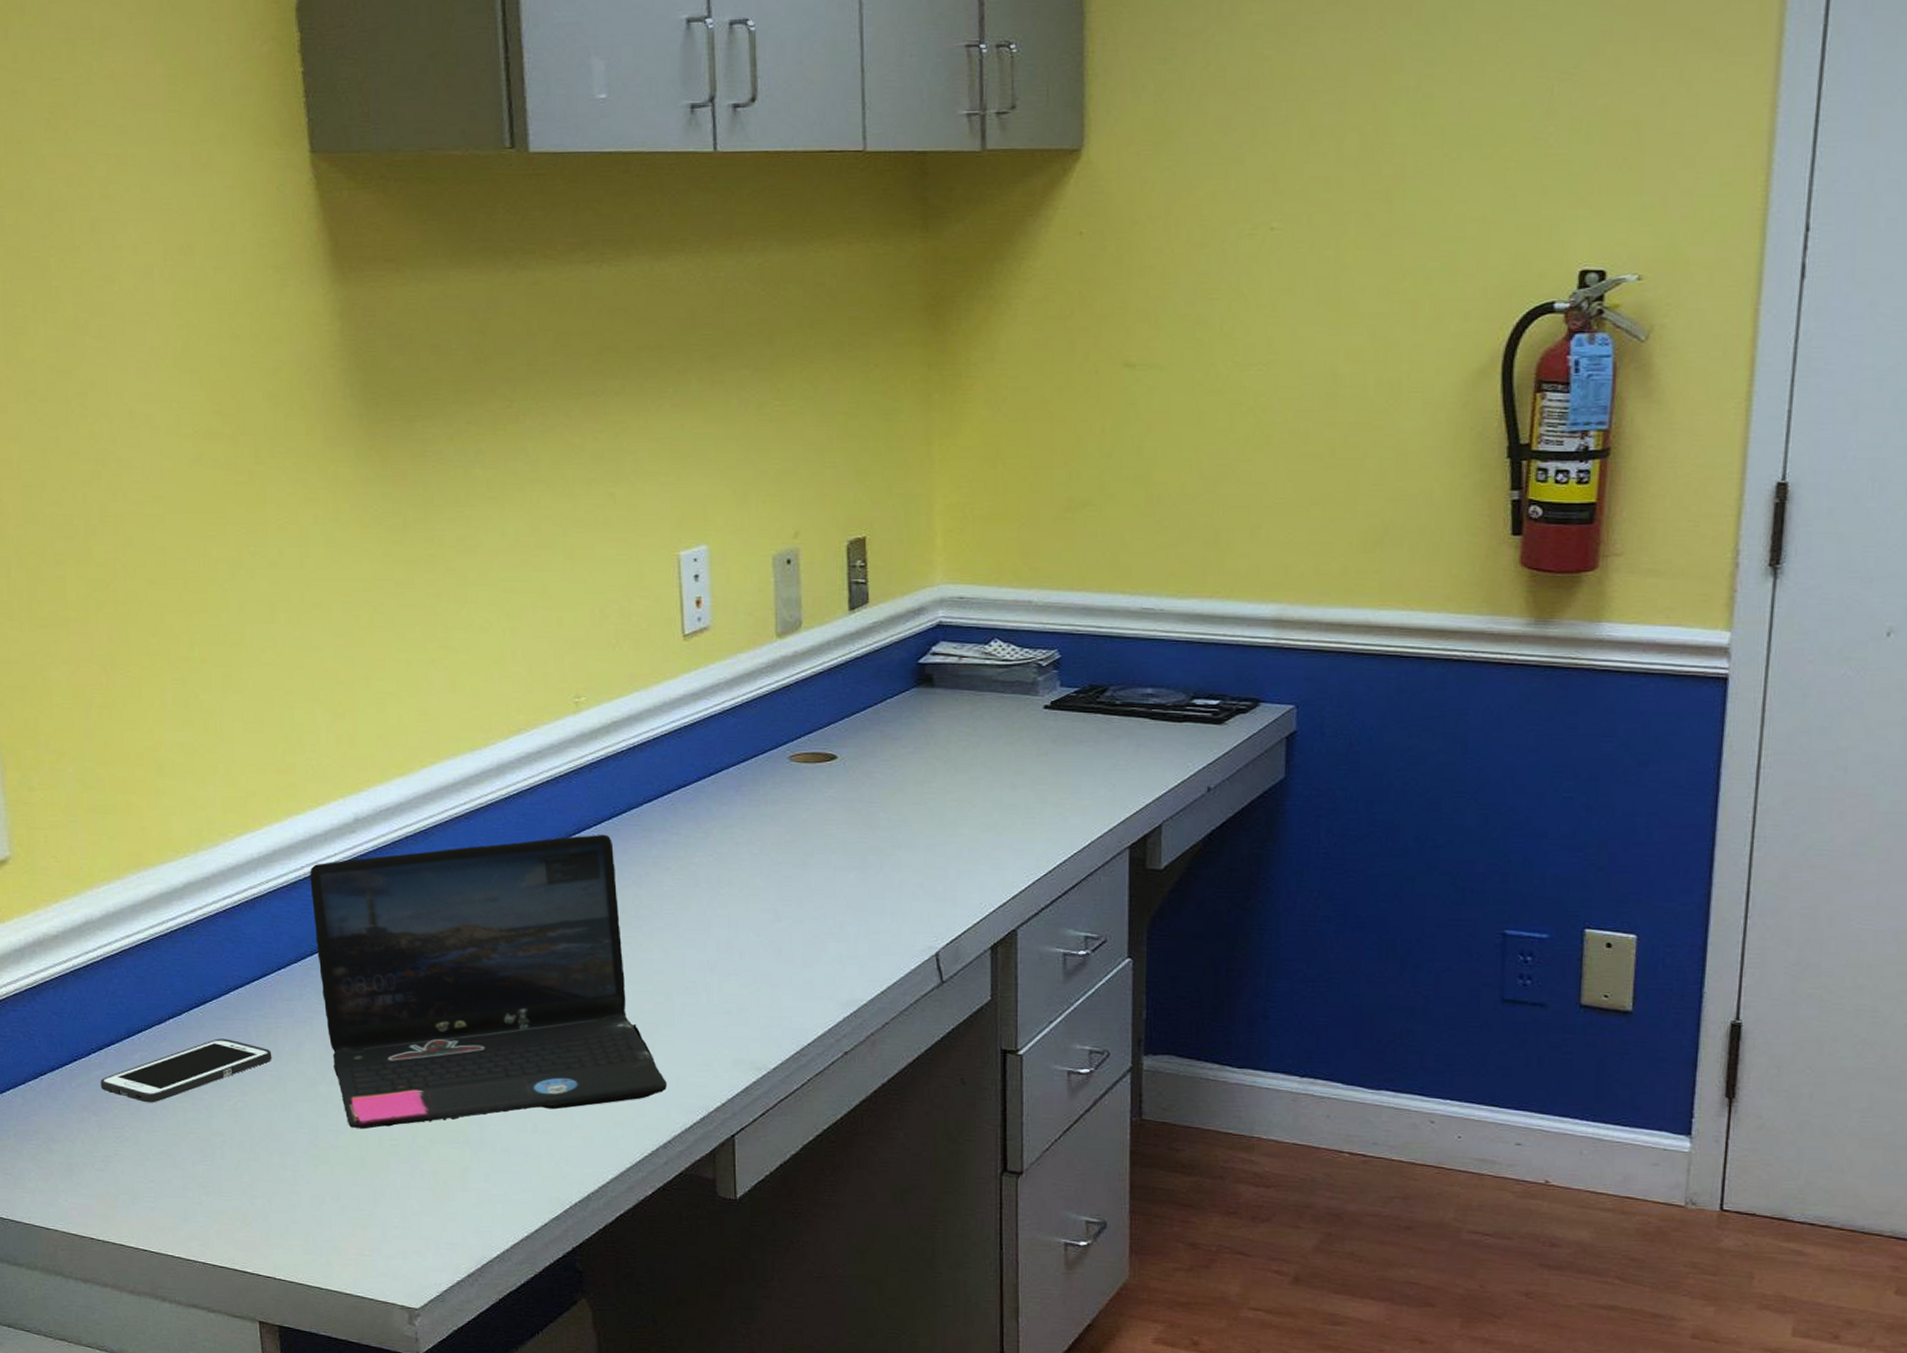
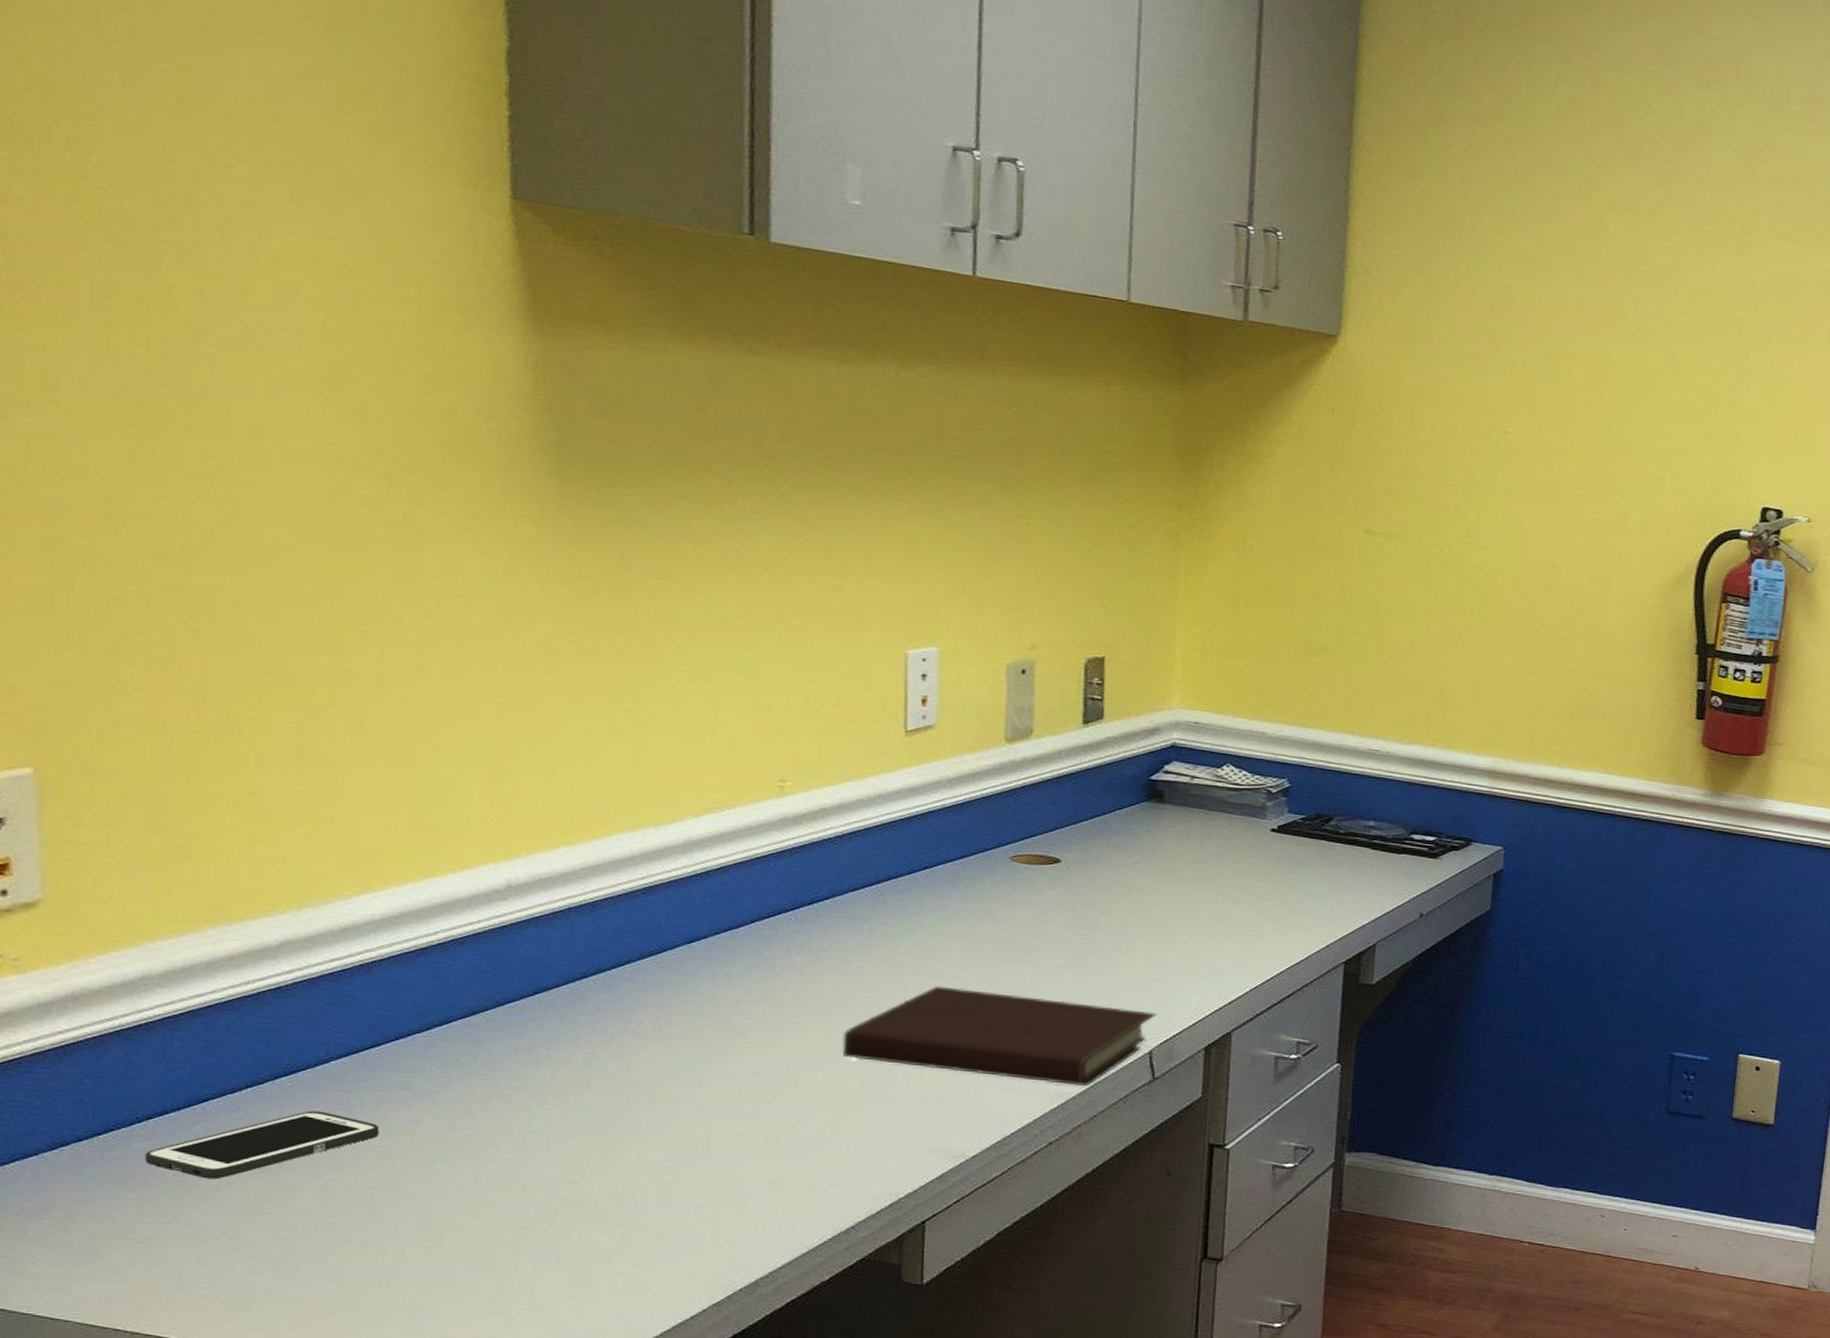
laptop: present [310,834,667,1130] -> none [445,918,854,1211]
notebook: none [648,894,941,993] -> present [842,986,1157,1087]

